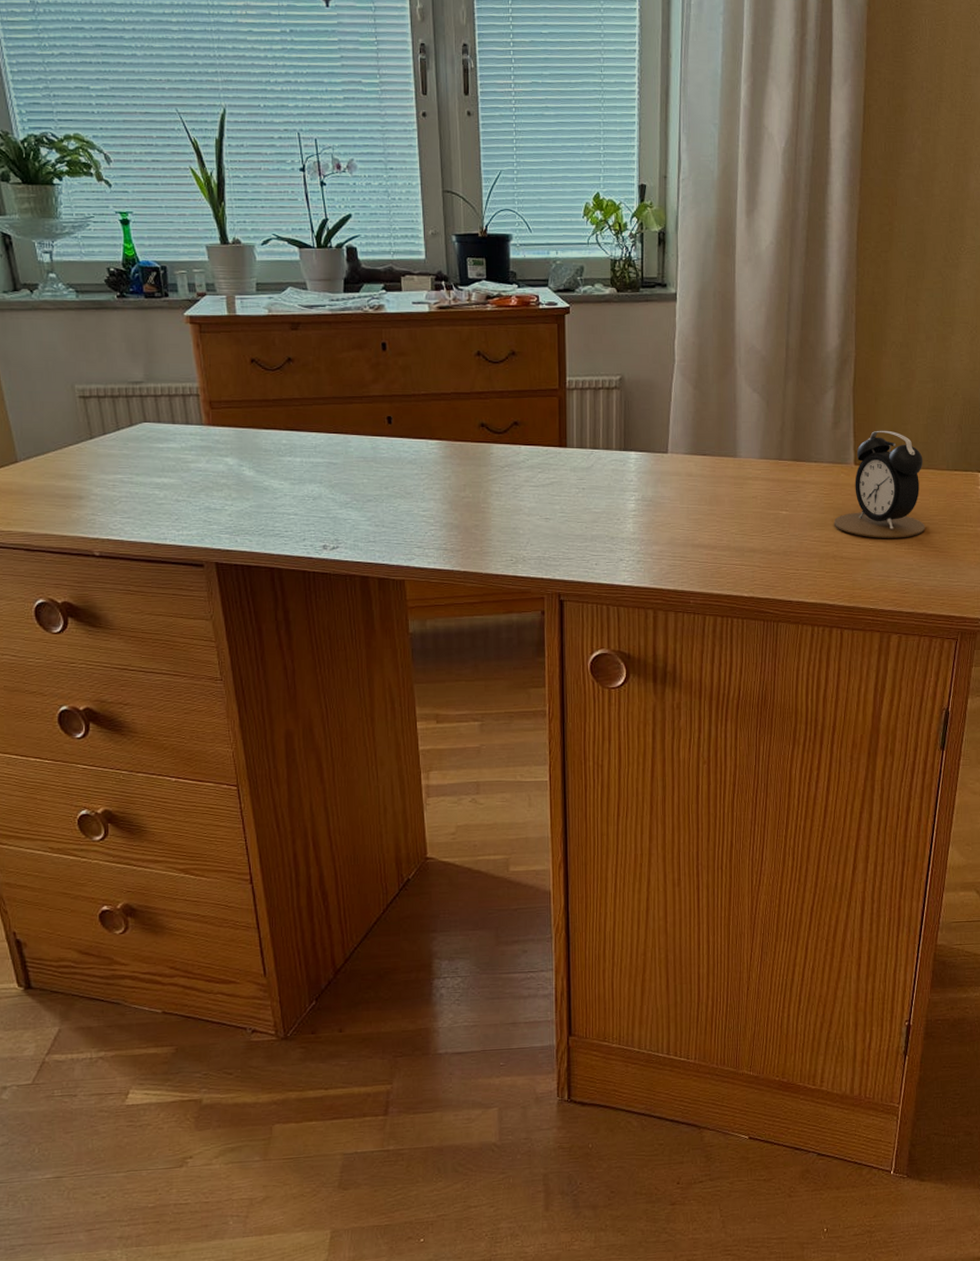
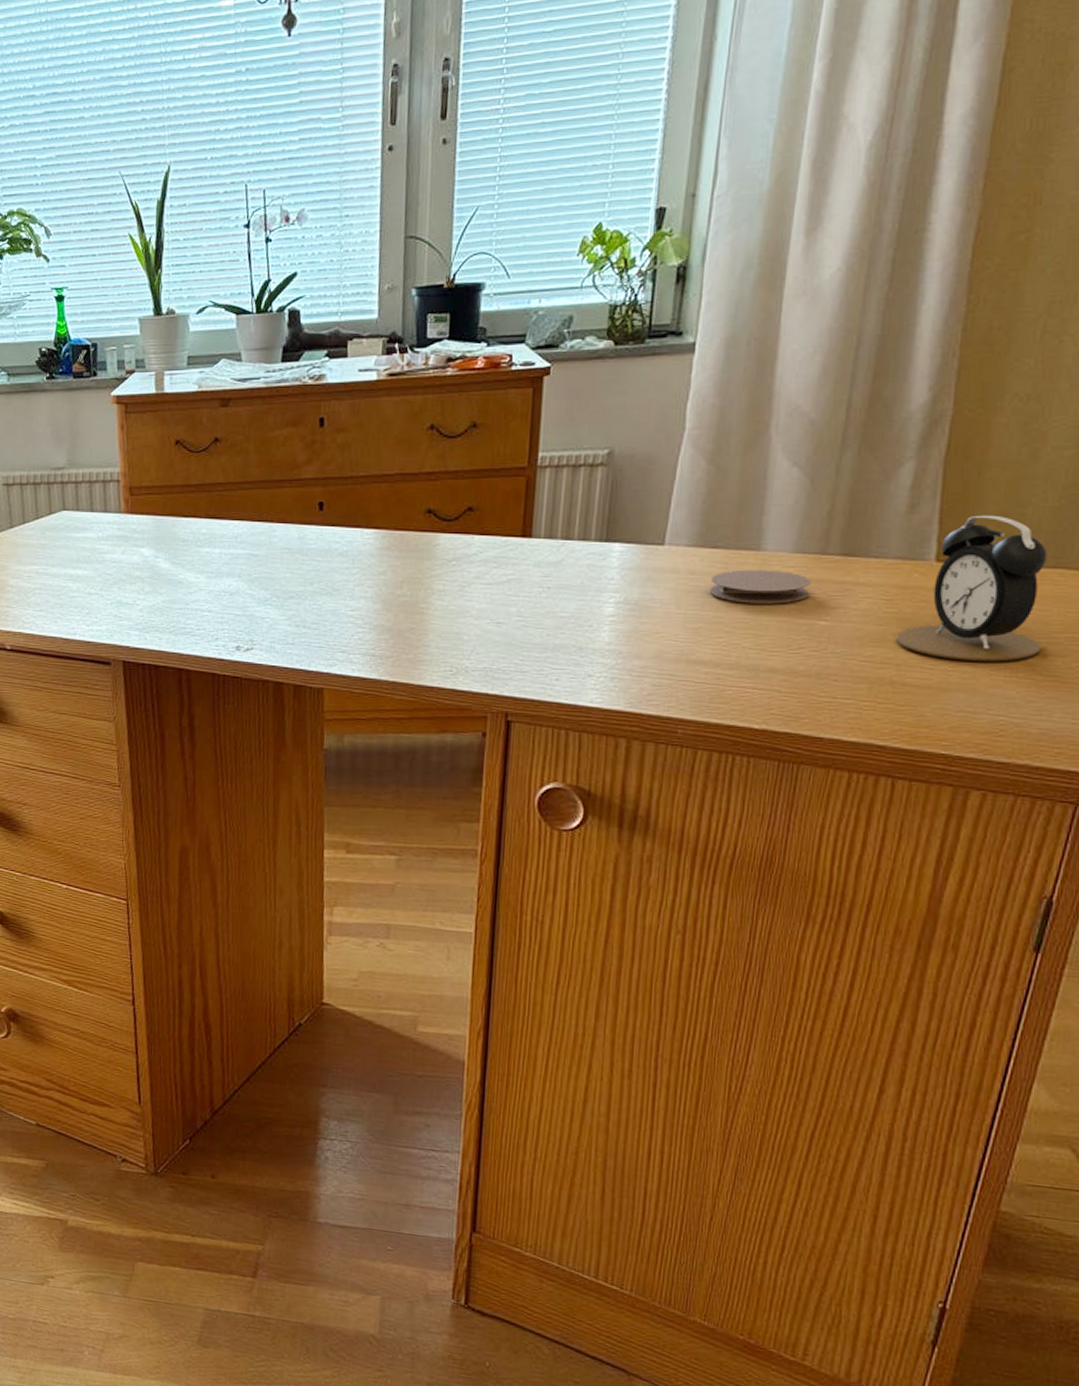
coaster: none [703,472,773,499] -> present [709,569,811,604]

